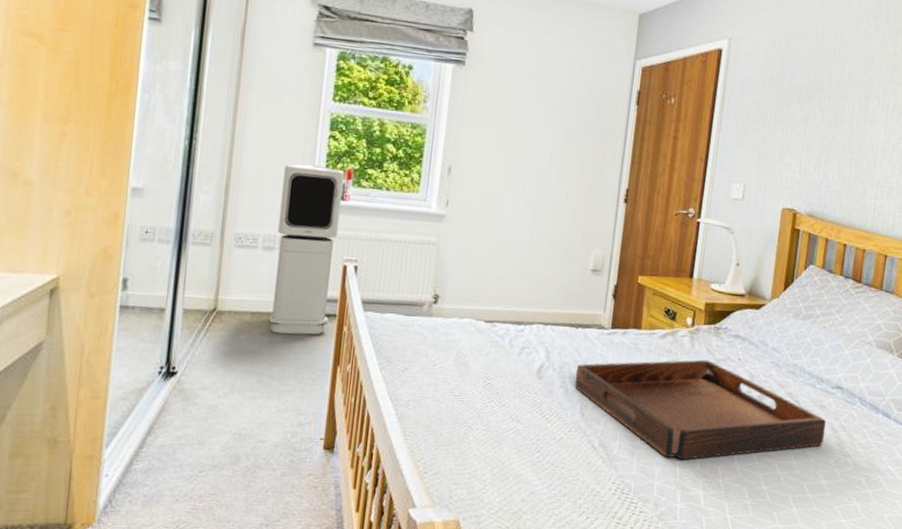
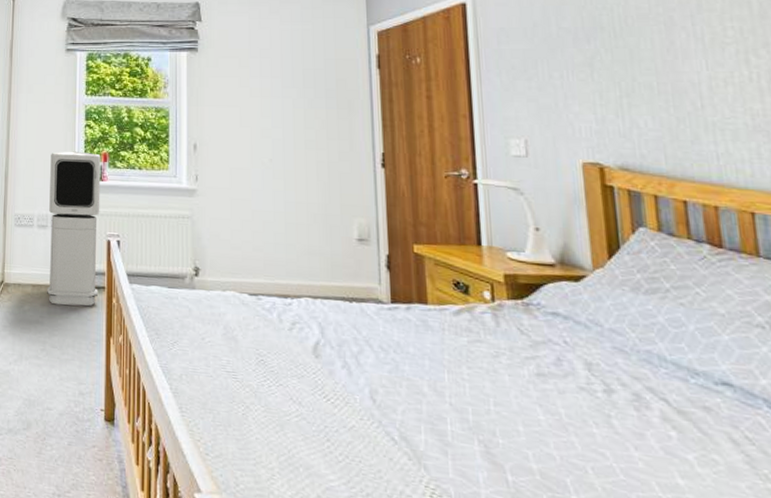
serving tray: present [575,359,826,461] -> none [357,341,721,466]

